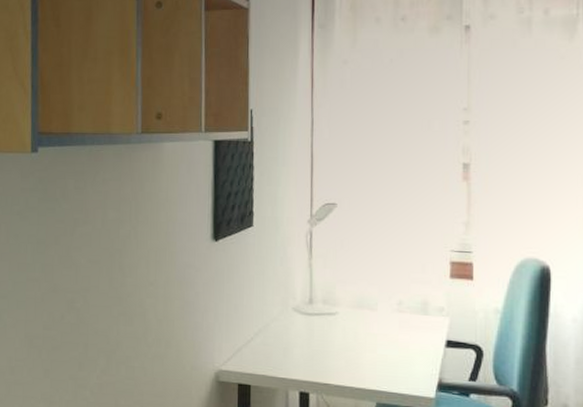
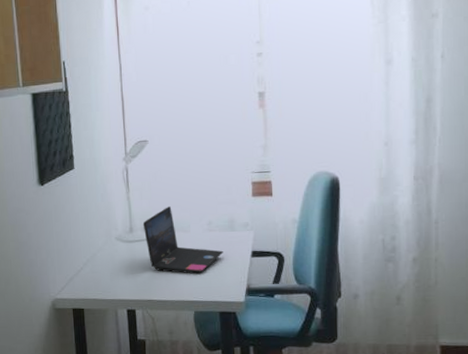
laptop: none [324,279,413,359] -> present [142,206,223,274]

